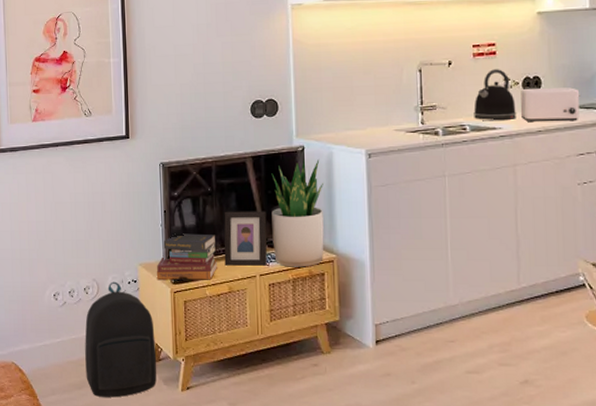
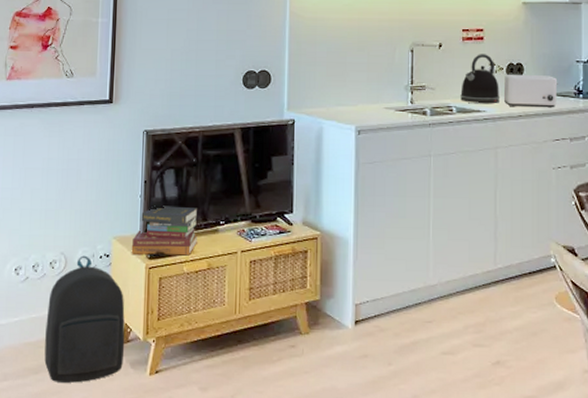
picture frame: present [224,211,268,266] -> none [205,183,252,242]
planter: present [271,159,324,267] -> none [256,132,312,244]

